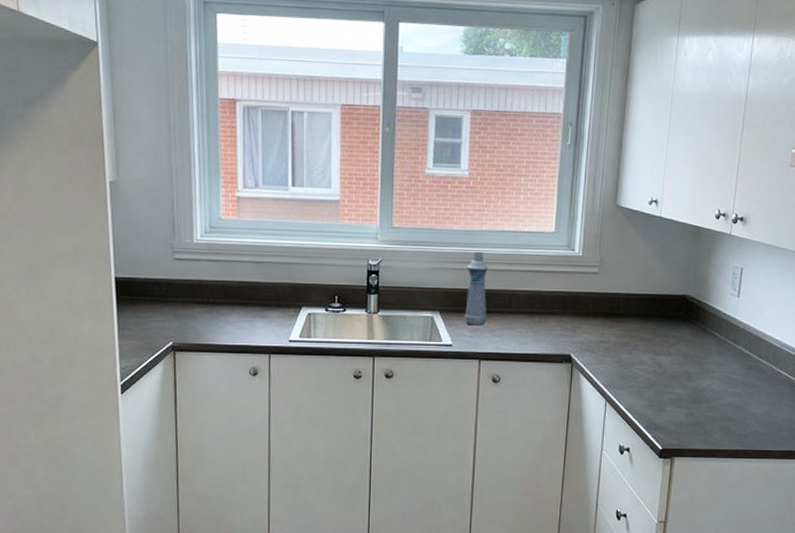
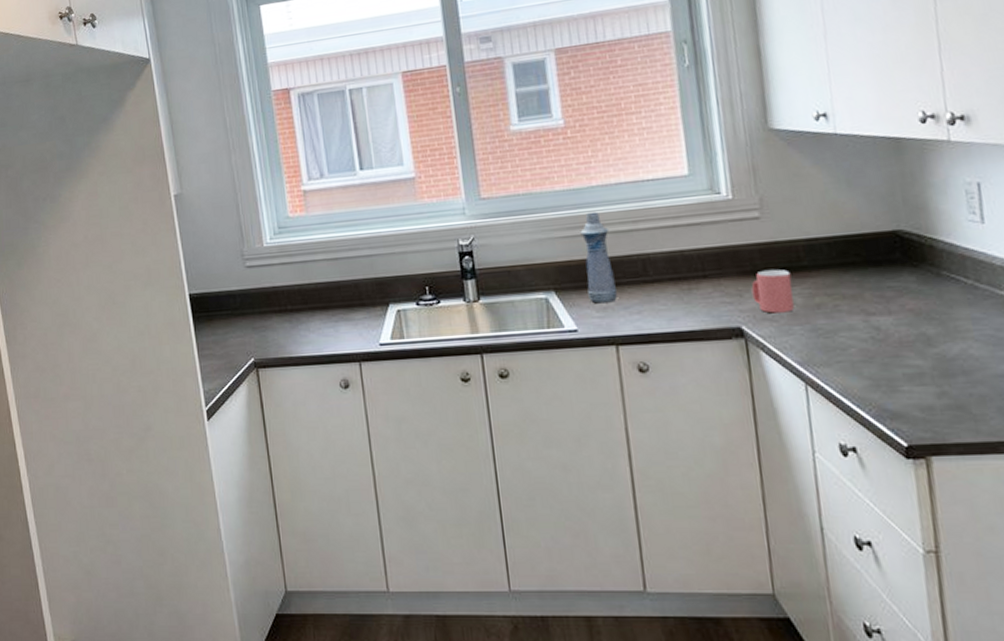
mug: none [582,313,611,347] -> present [751,269,794,314]

